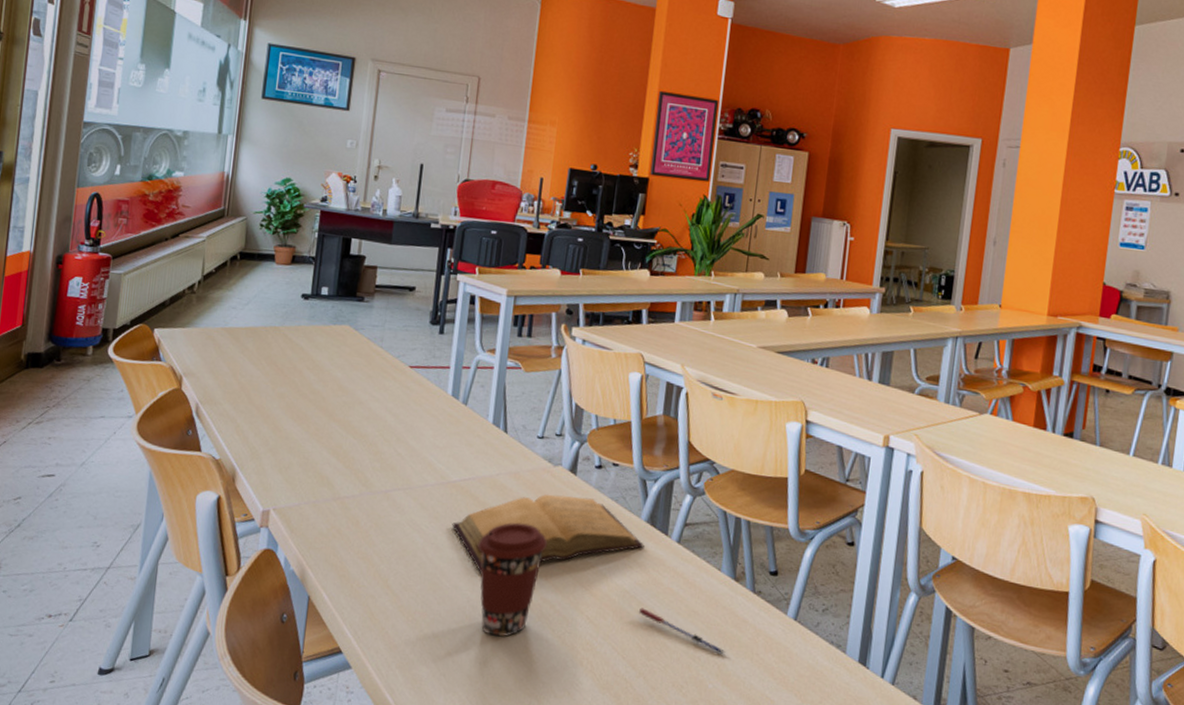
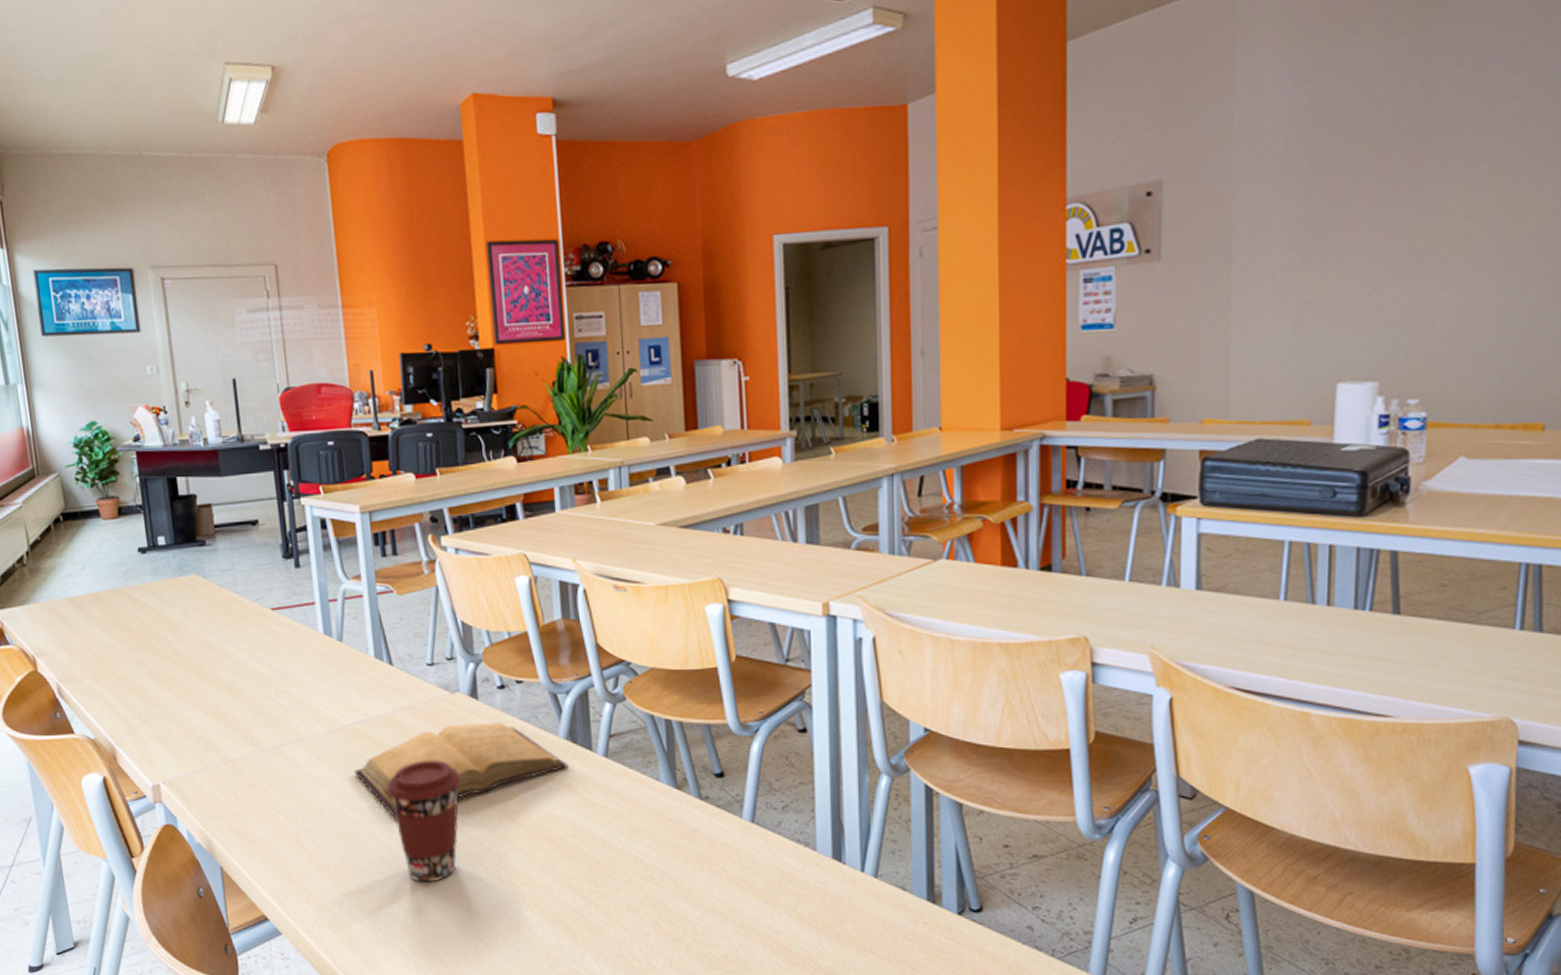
pen: present [638,607,726,655] -> none [575,832,680,870]

